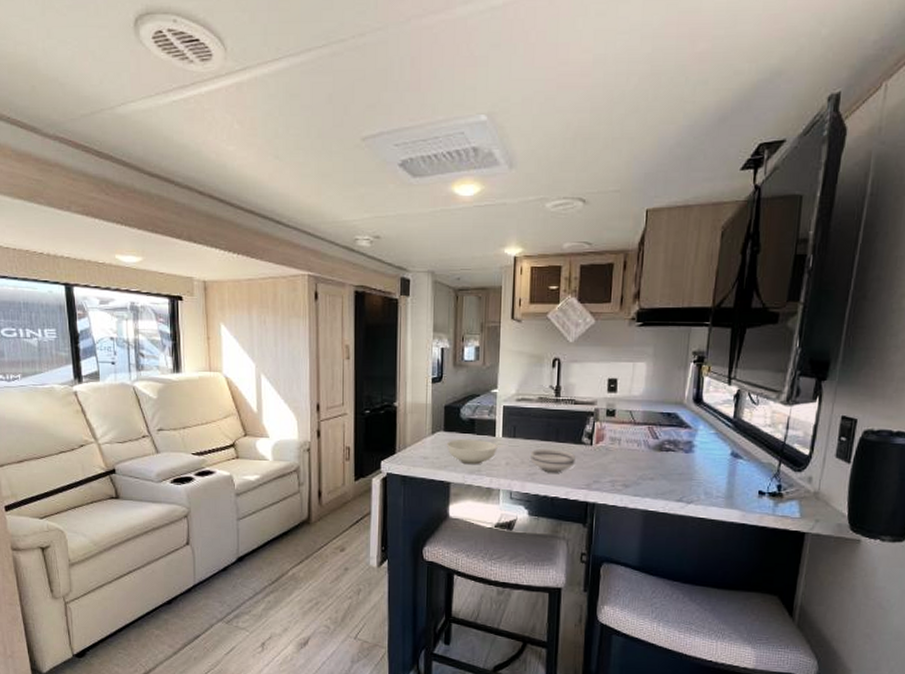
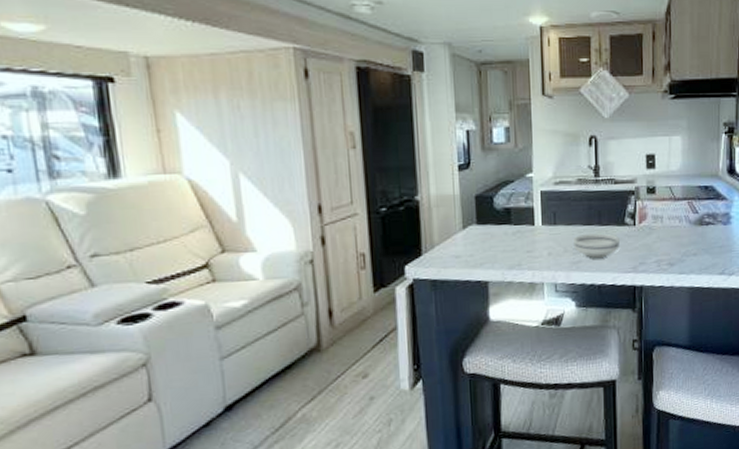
bowl: present [446,439,498,465] -> none [480,230,538,260]

